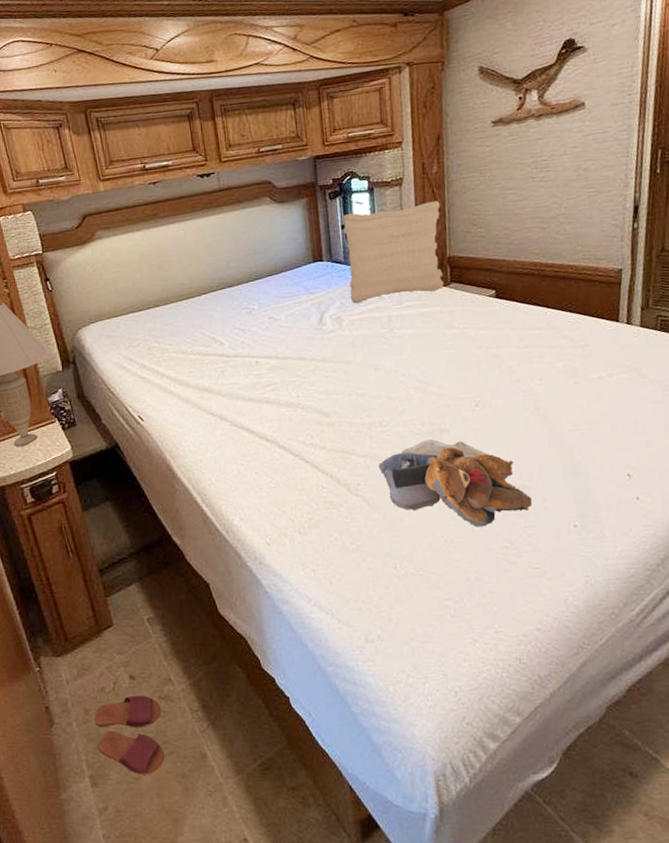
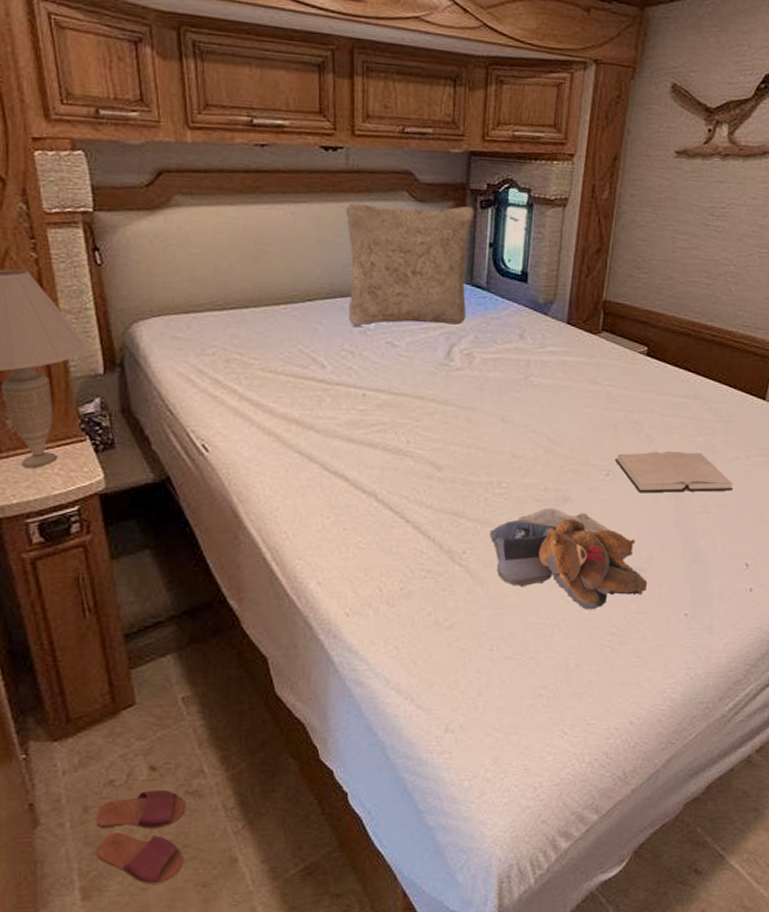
pillow: none [222,199,331,309] -> present [345,203,474,327]
pillow: present [343,200,444,304] -> none [486,229,605,340]
hardback book: none [482,376,602,419] -> present [615,451,734,493]

